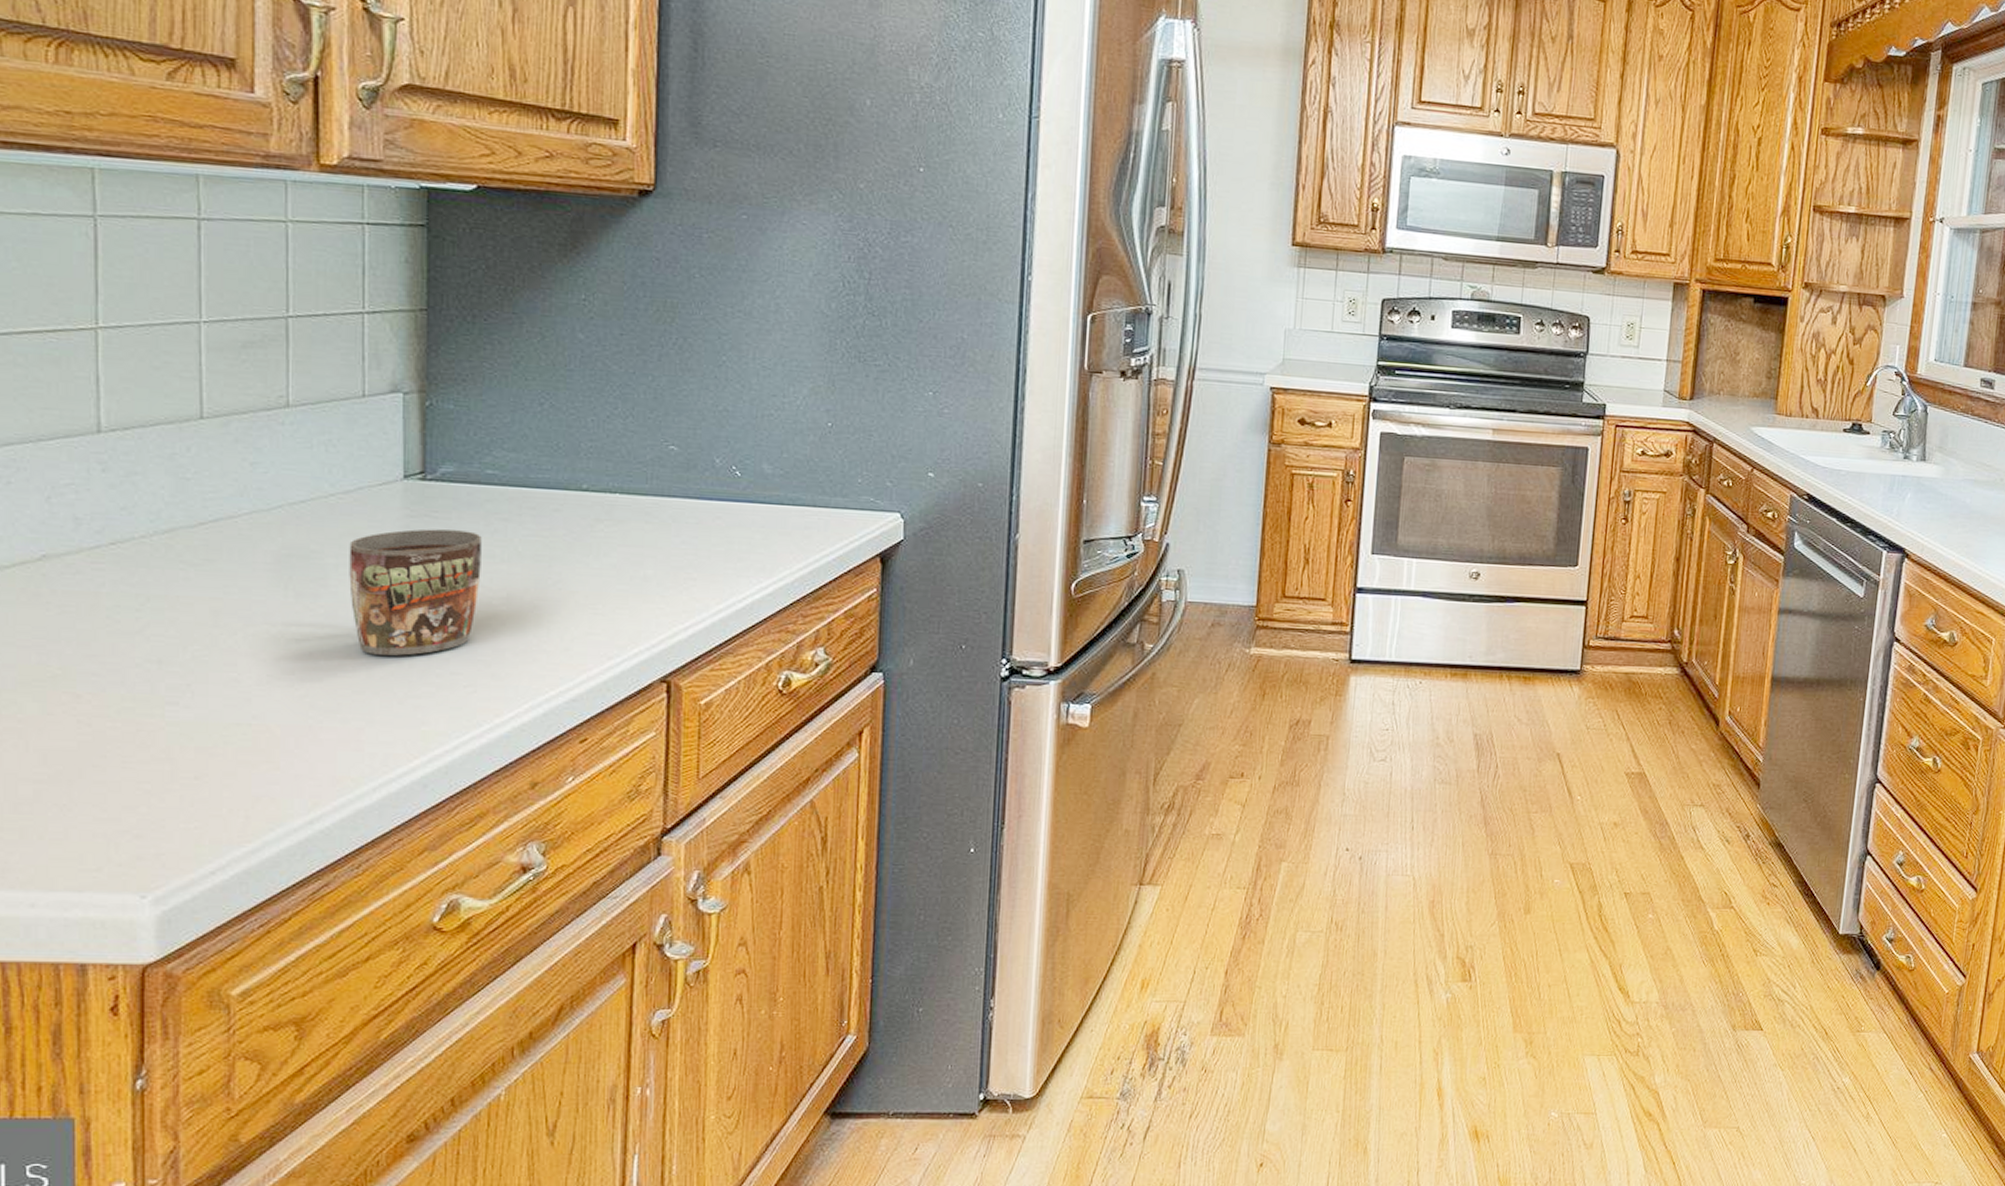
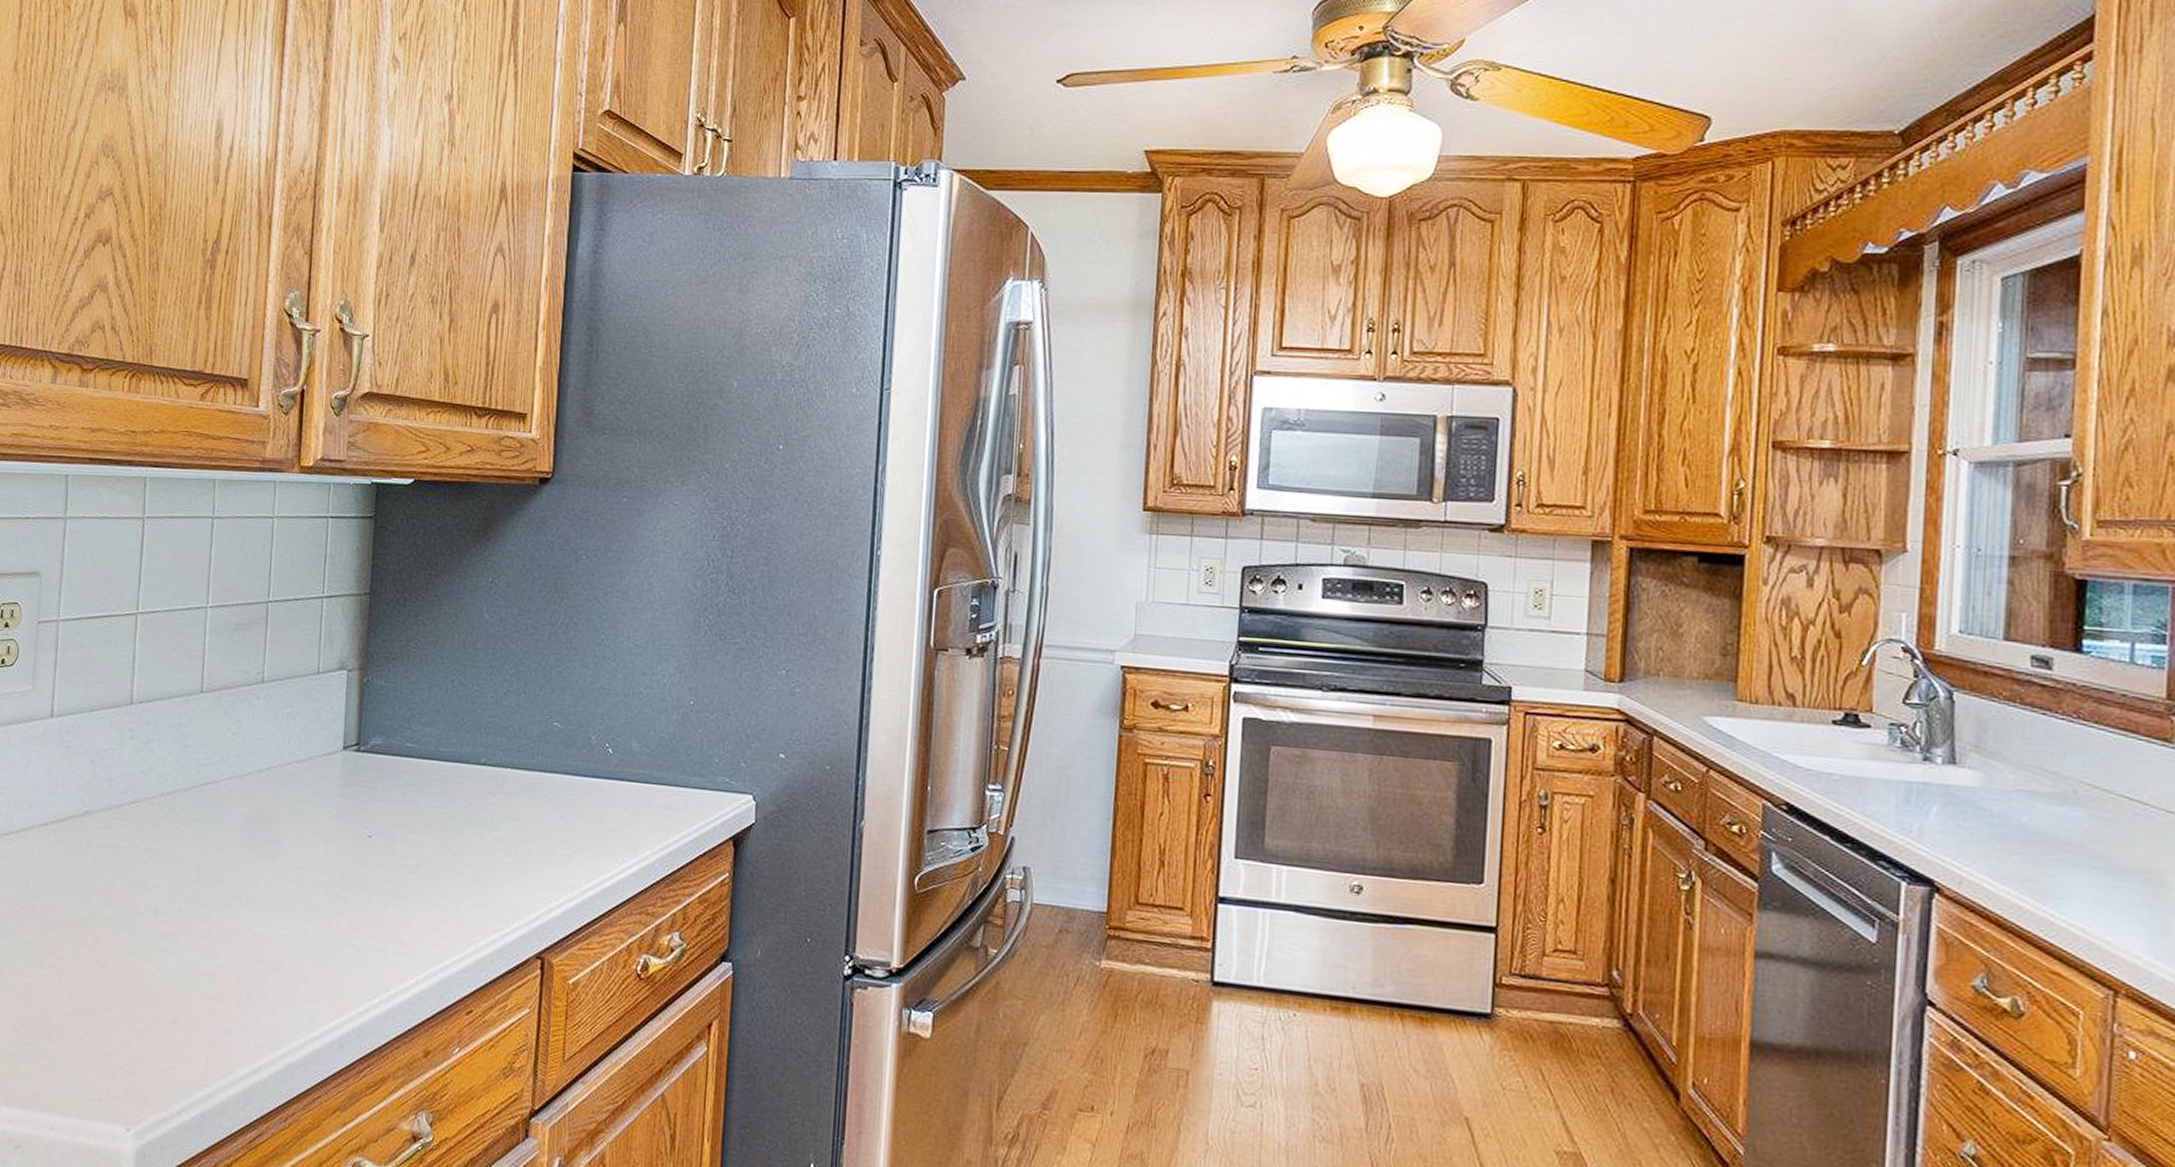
mug: present [349,529,482,656] -> none [296,797,399,918]

